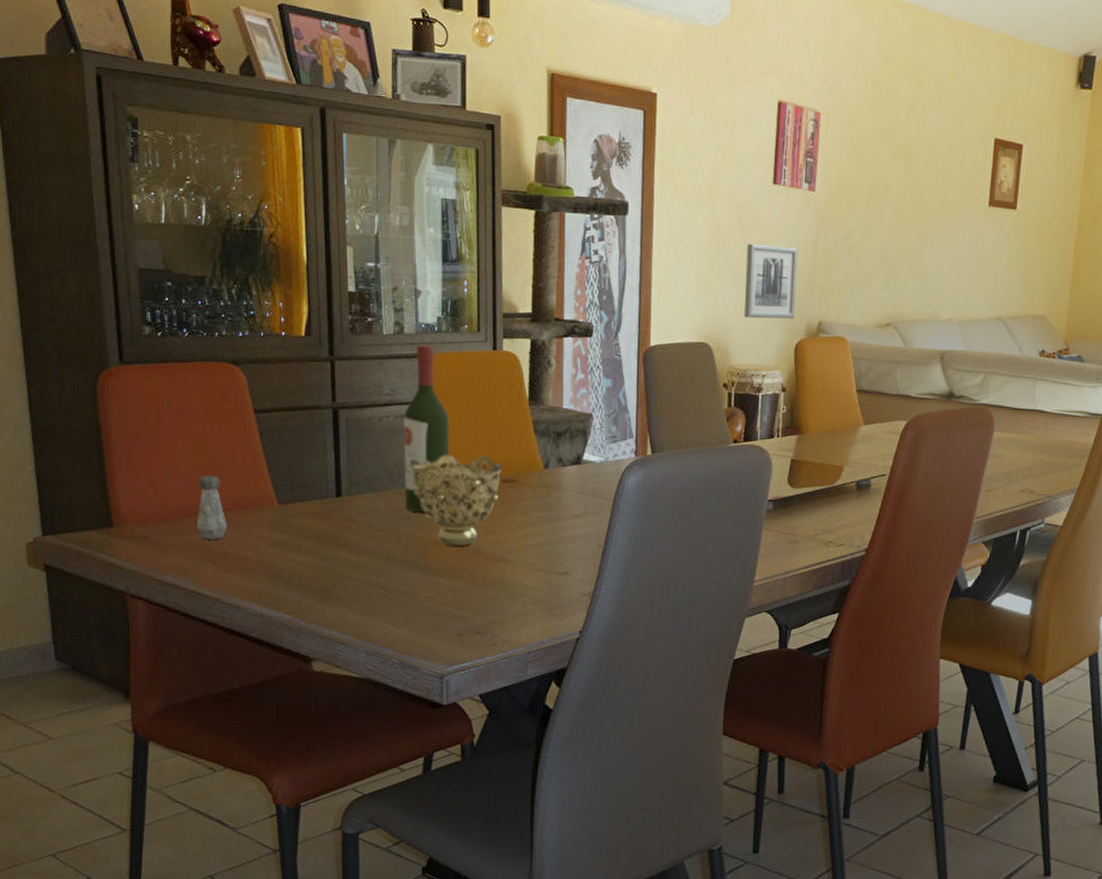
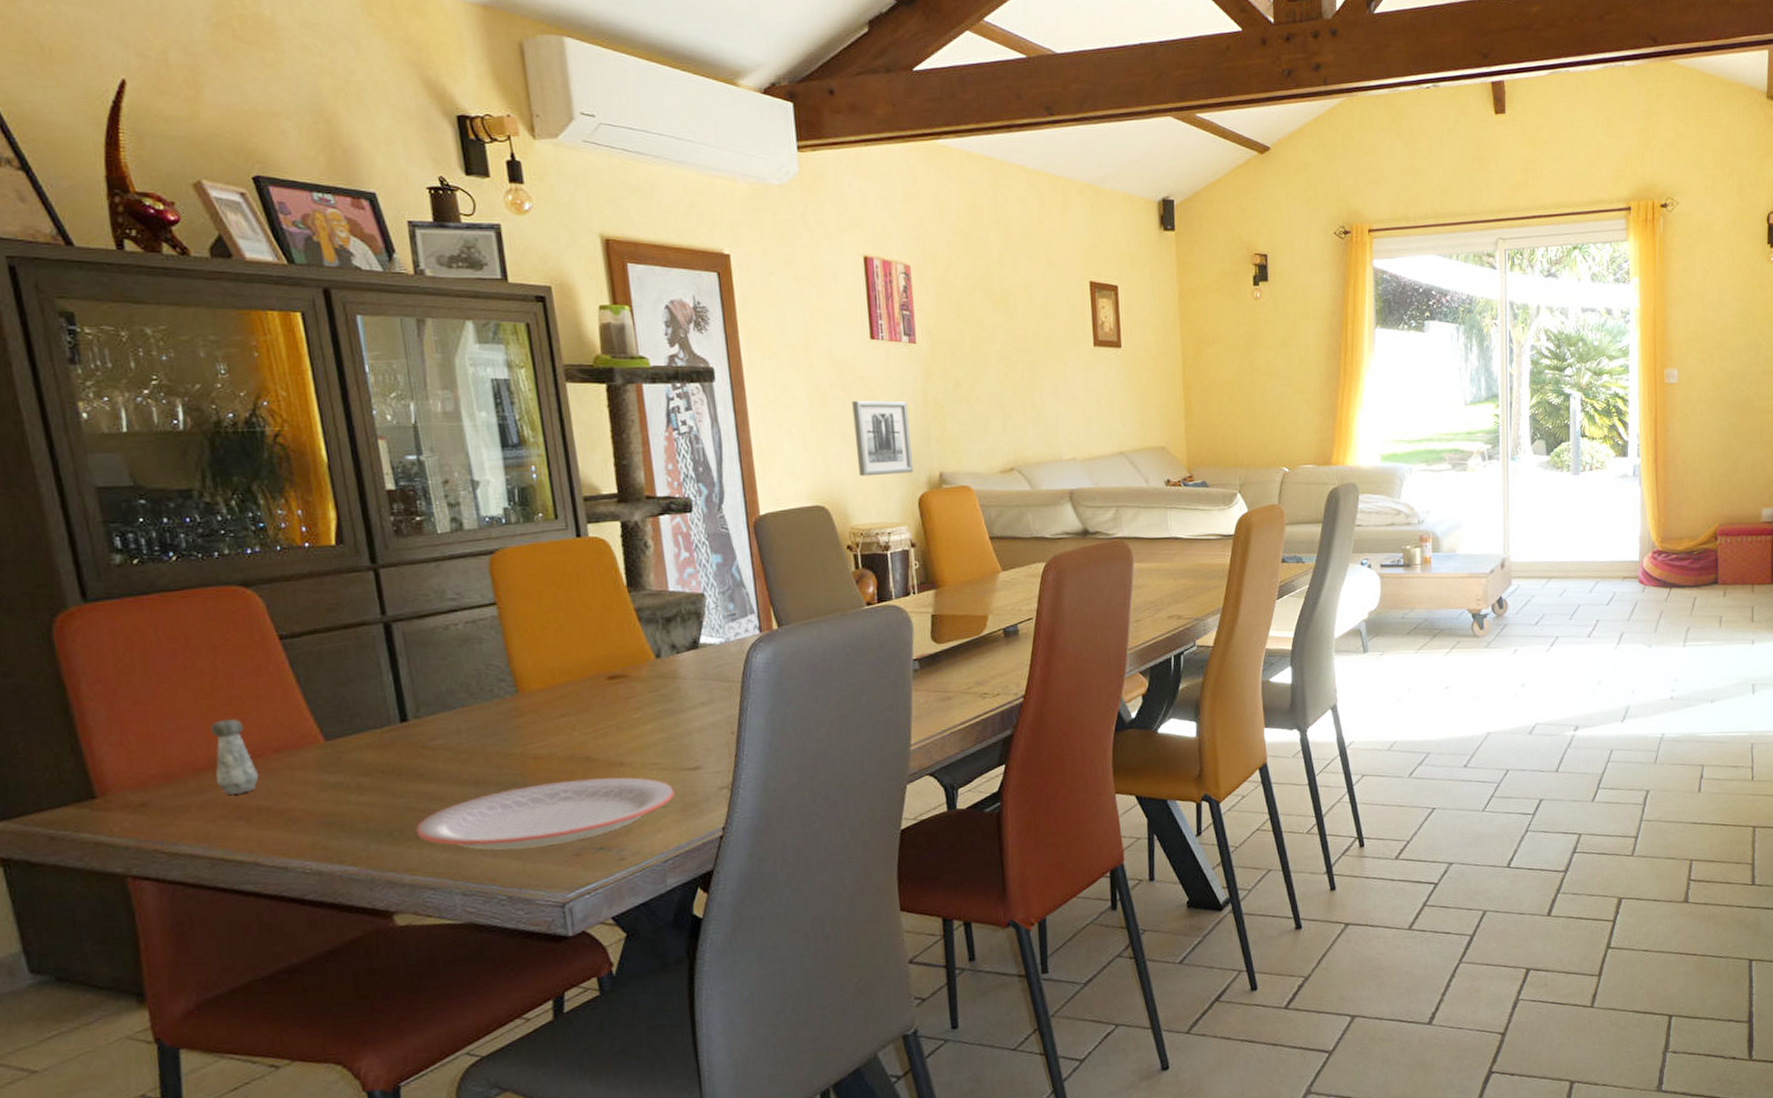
plate: none [337,567,544,623] -> present [416,777,675,850]
wine bottle: present [403,345,450,513] -> none [476,540,541,726]
decorative bowl: present [410,454,503,546] -> none [491,653,607,758]

